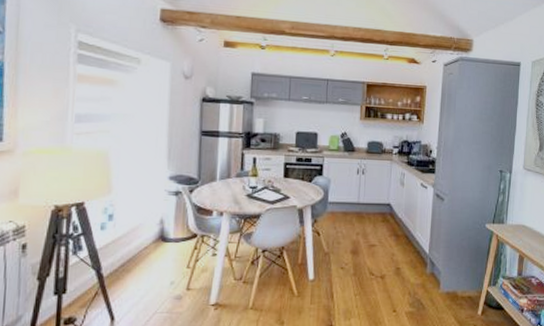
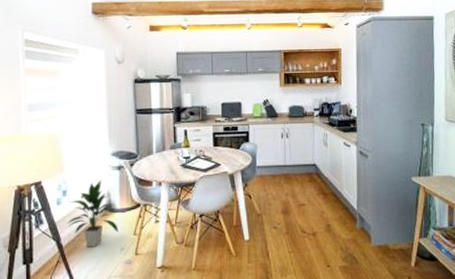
indoor plant: none [111,206,170,279] -> present [67,180,119,248]

